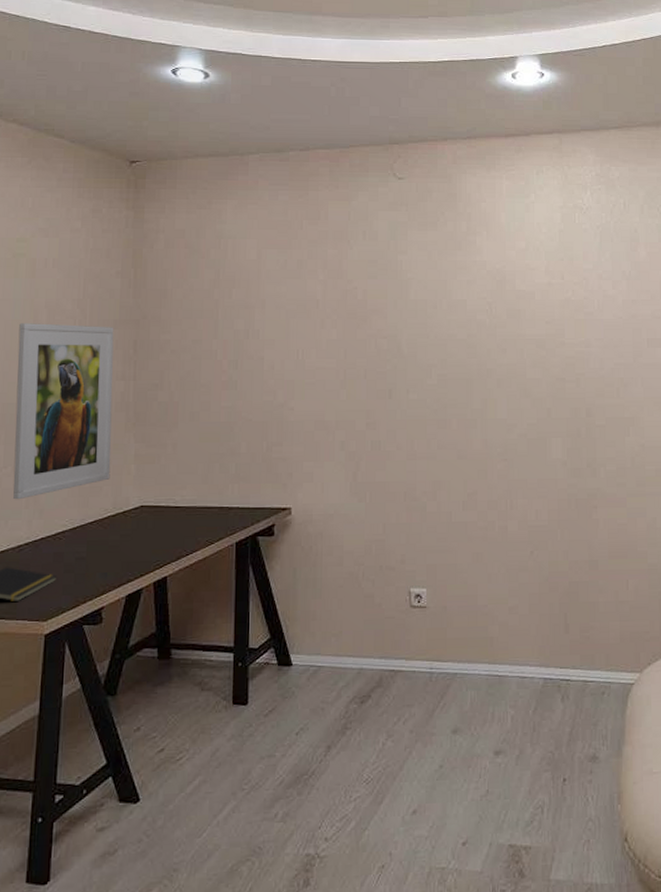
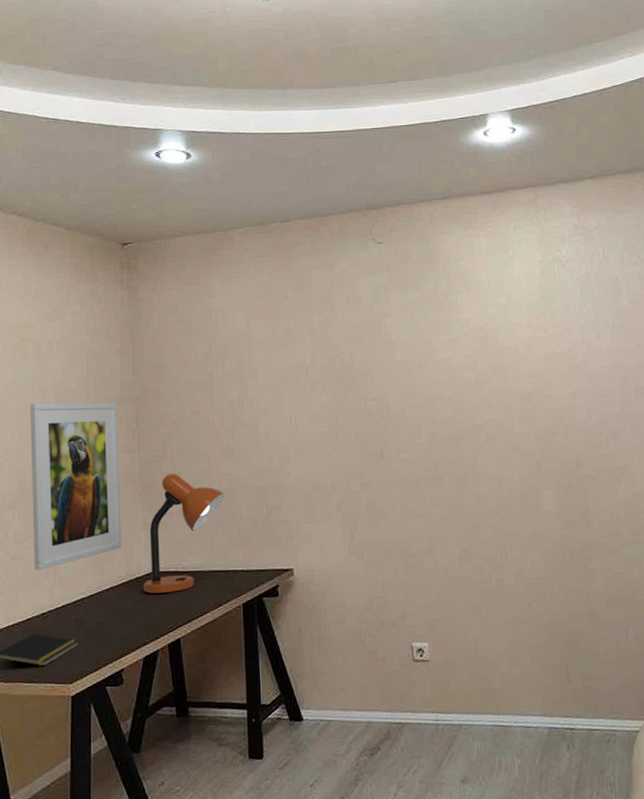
desk lamp: none [130,404,224,529] -> present [143,474,225,594]

